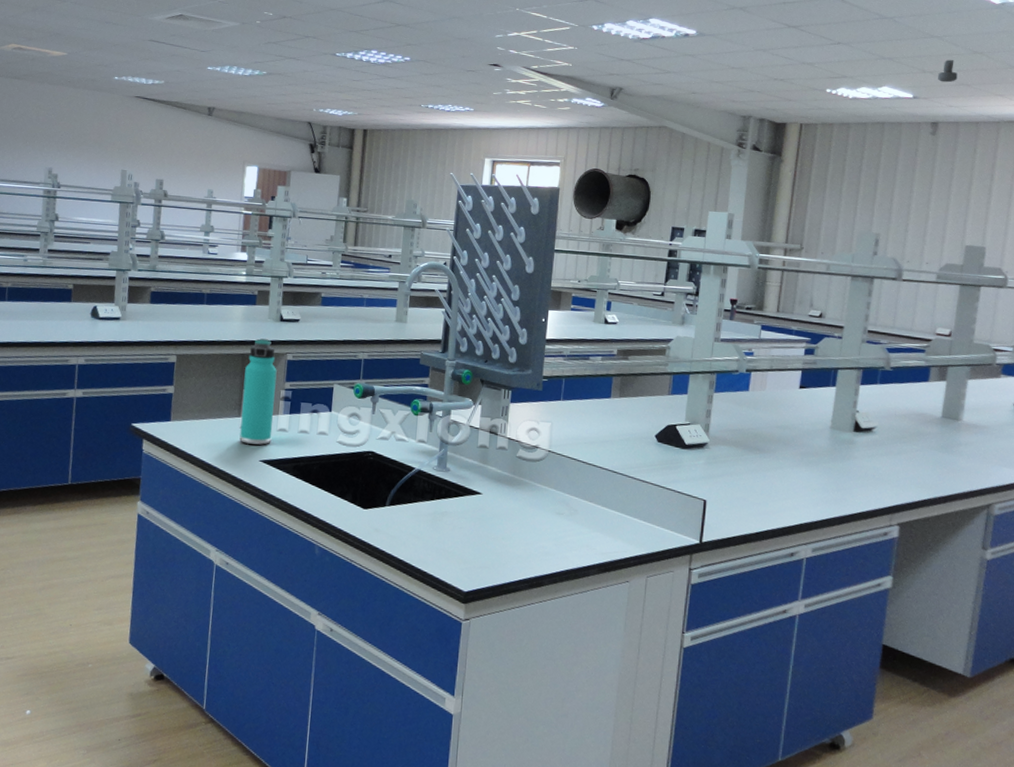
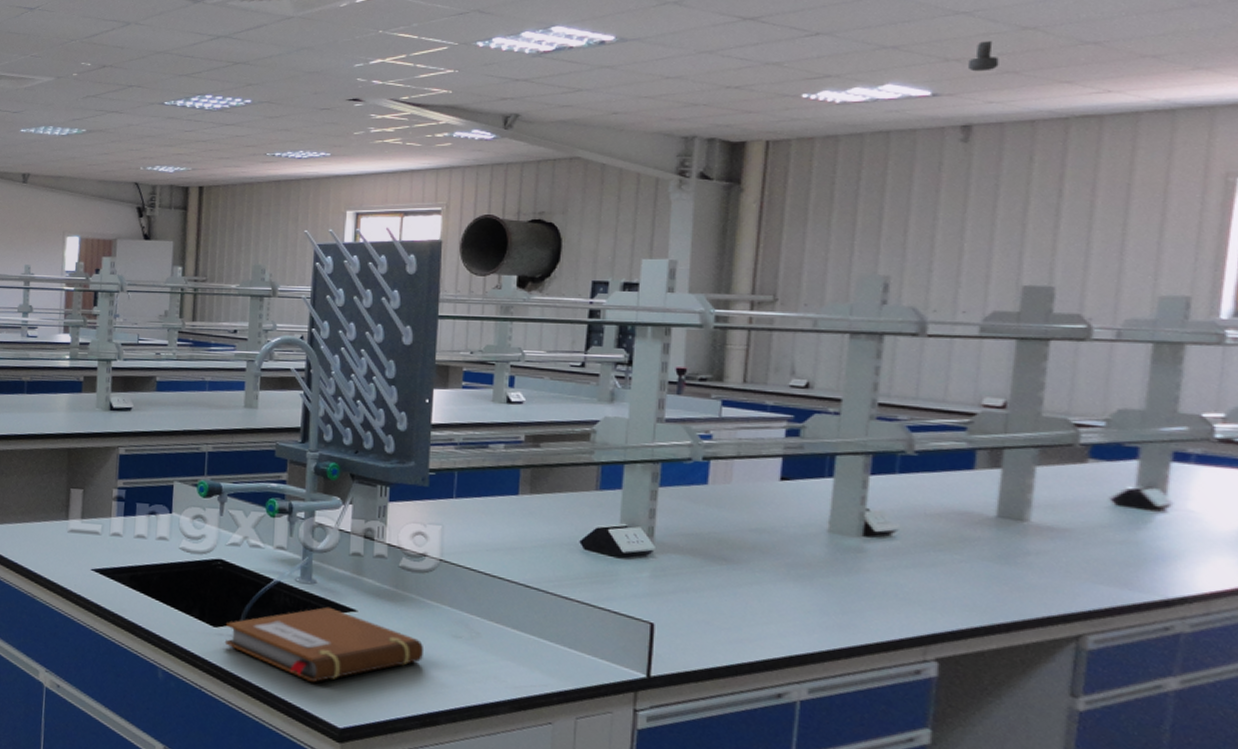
thermos bottle: present [239,338,277,445] -> none [68,430,108,552]
notebook: none [372,490,534,554] -> present [224,606,425,683]

